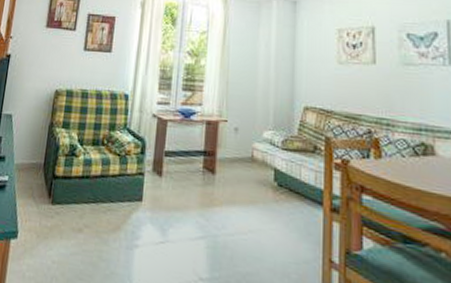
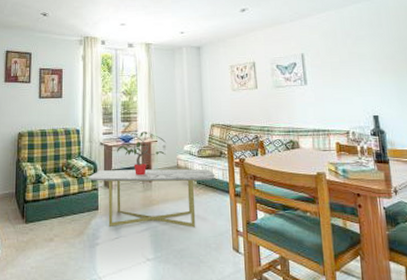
coffee table: none [133,150,305,246] -> present [88,168,215,228]
potted plant: none [173,104,239,165] -> present [117,132,166,176]

